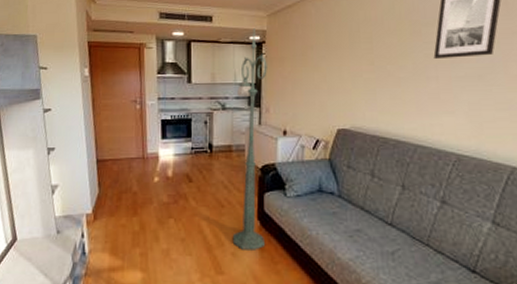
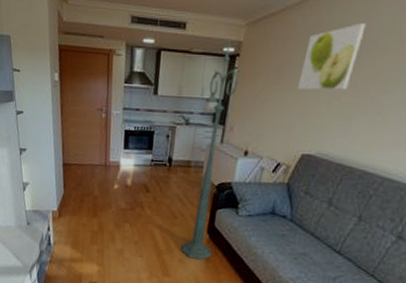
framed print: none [322,10,371,70] -> present [297,23,367,91]

